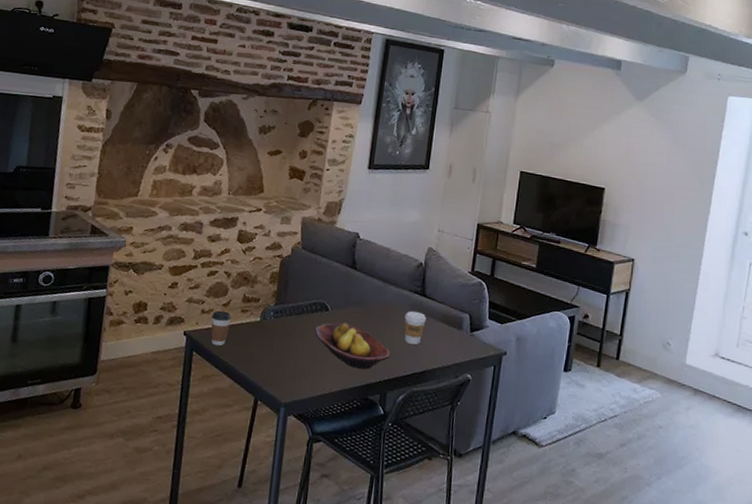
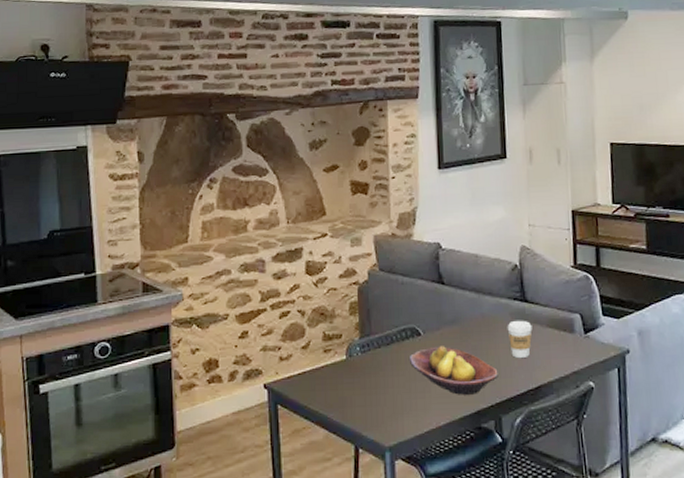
coffee cup: present [210,310,232,347] -> none [291,354,314,395]

